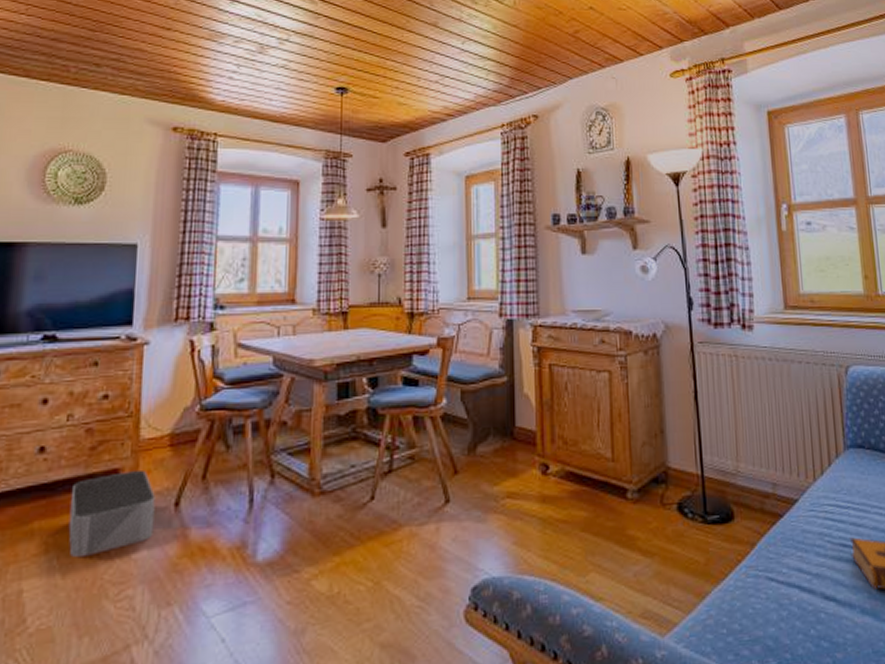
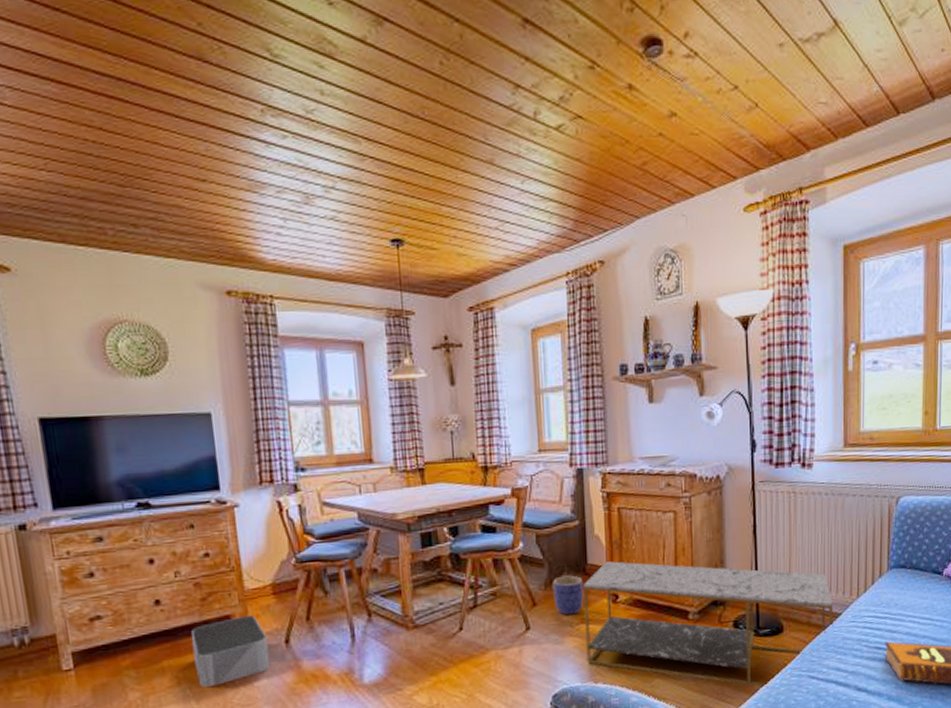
planter: none [477,439,511,487] -> present [553,575,584,616]
coffee table: none [511,425,791,589] -> present [584,561,834,687]

